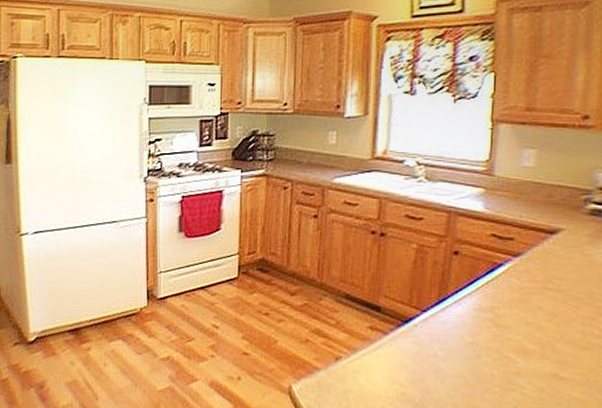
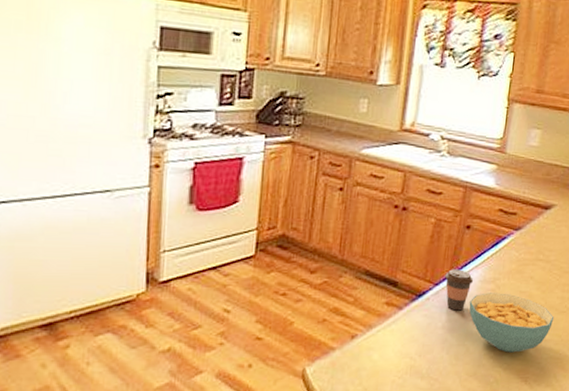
coffee cup: none [433,296,468,340] -> present [445,269,474,311]
cereal bowl: none [464,322,575,390] -> present [469,293,555,353]

